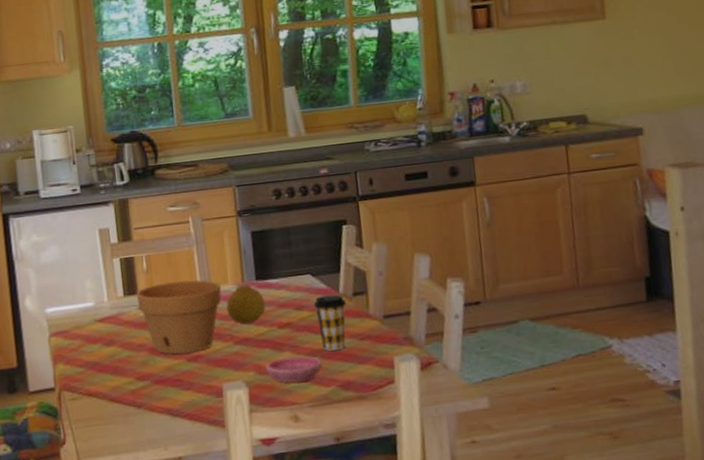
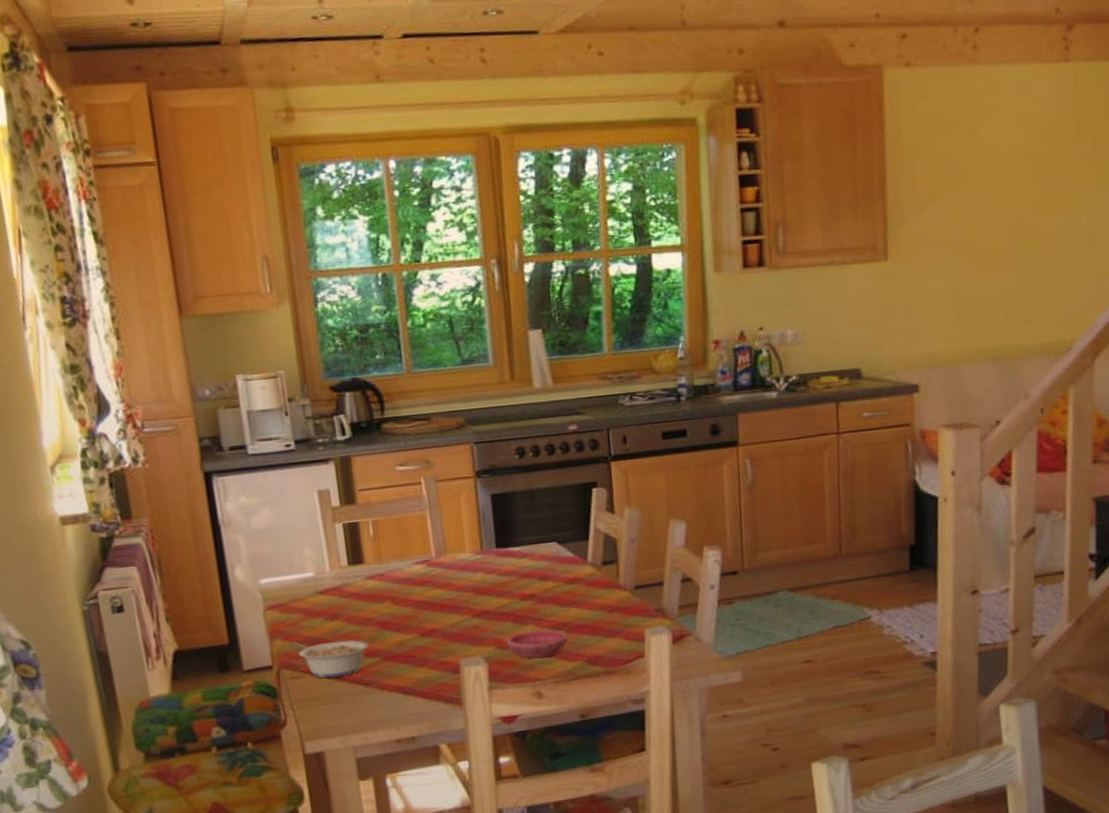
legume: none [71,364,141,400] -> present [290,640,369,679]
flower pot: present [136,280,222,355] -> none [362,547,458,629]
fruit: present [226,284,266,325] -> none [463,552,508,596]
coffee cup: present [313,294,347,351] -> none [559,563,596,624]

